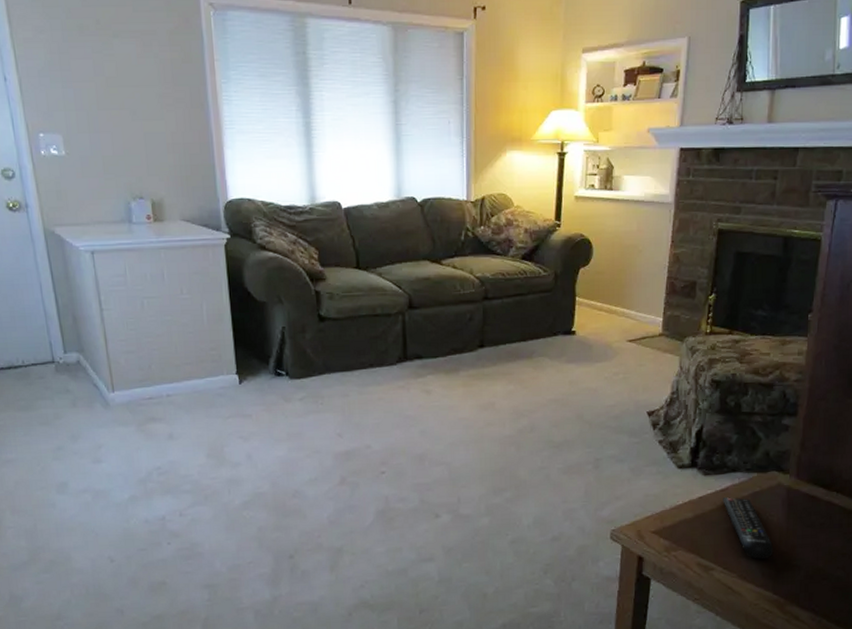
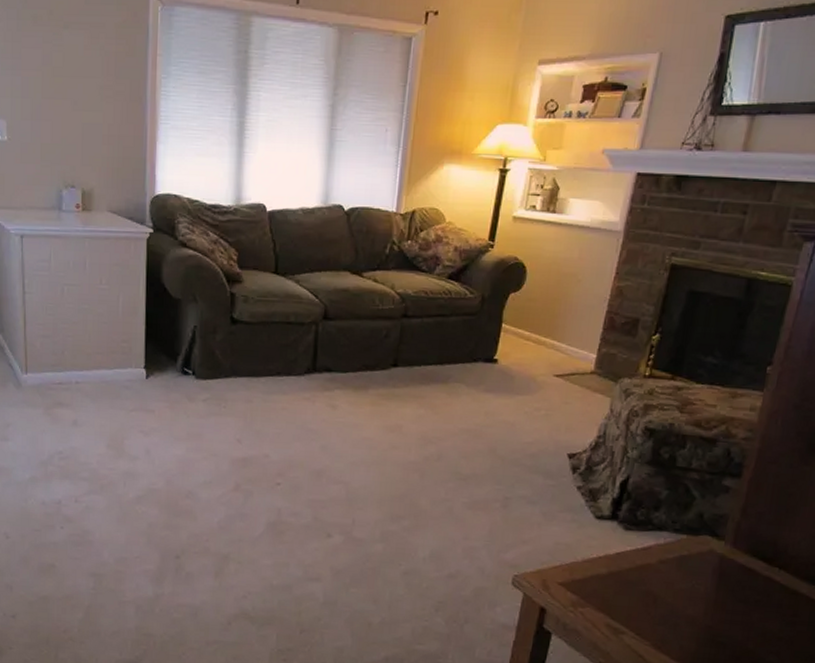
remote control: present [723,497,774,559] -> none [643,557,697,630]

